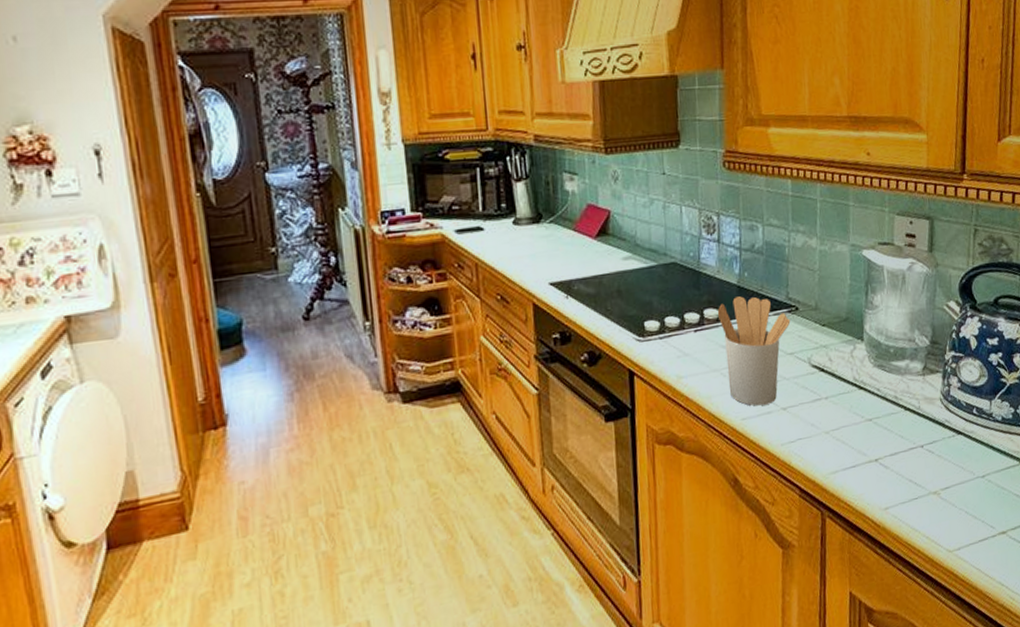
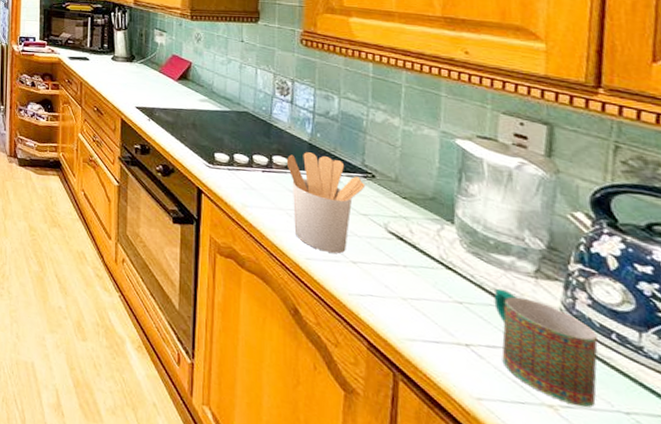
mug: none [894,394,965,485] -> present [494,288,598,408]

